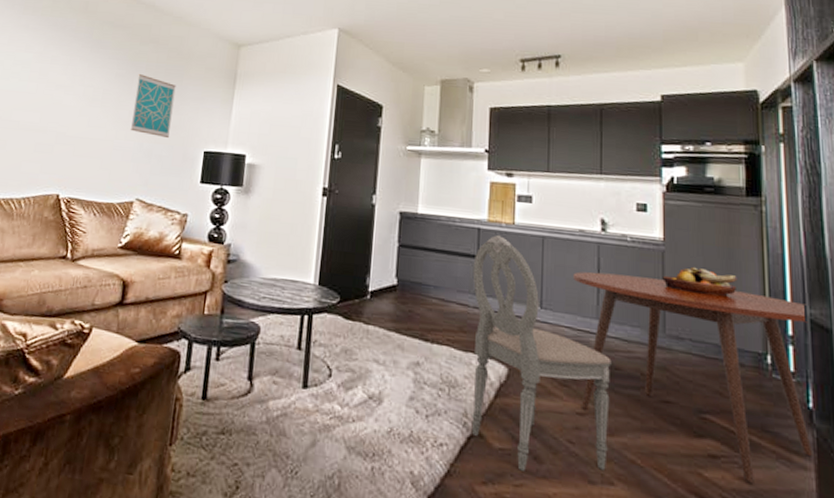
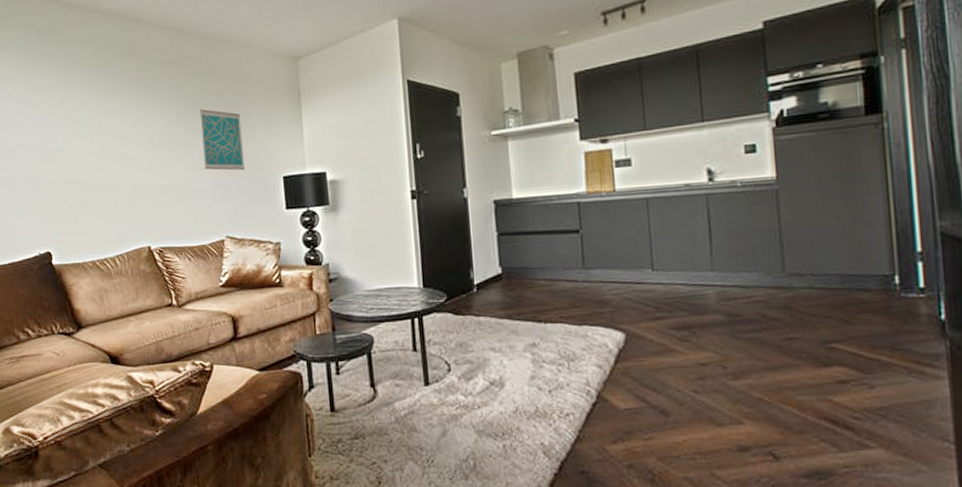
dining chair: present [471,234,611,471] -> none [577,205,734,425]
dining table: present [573,271,814,485] -> none [683,216,947,401]
fruit bowl: present [662,266,737,297] -> none [778,200,859,228]

